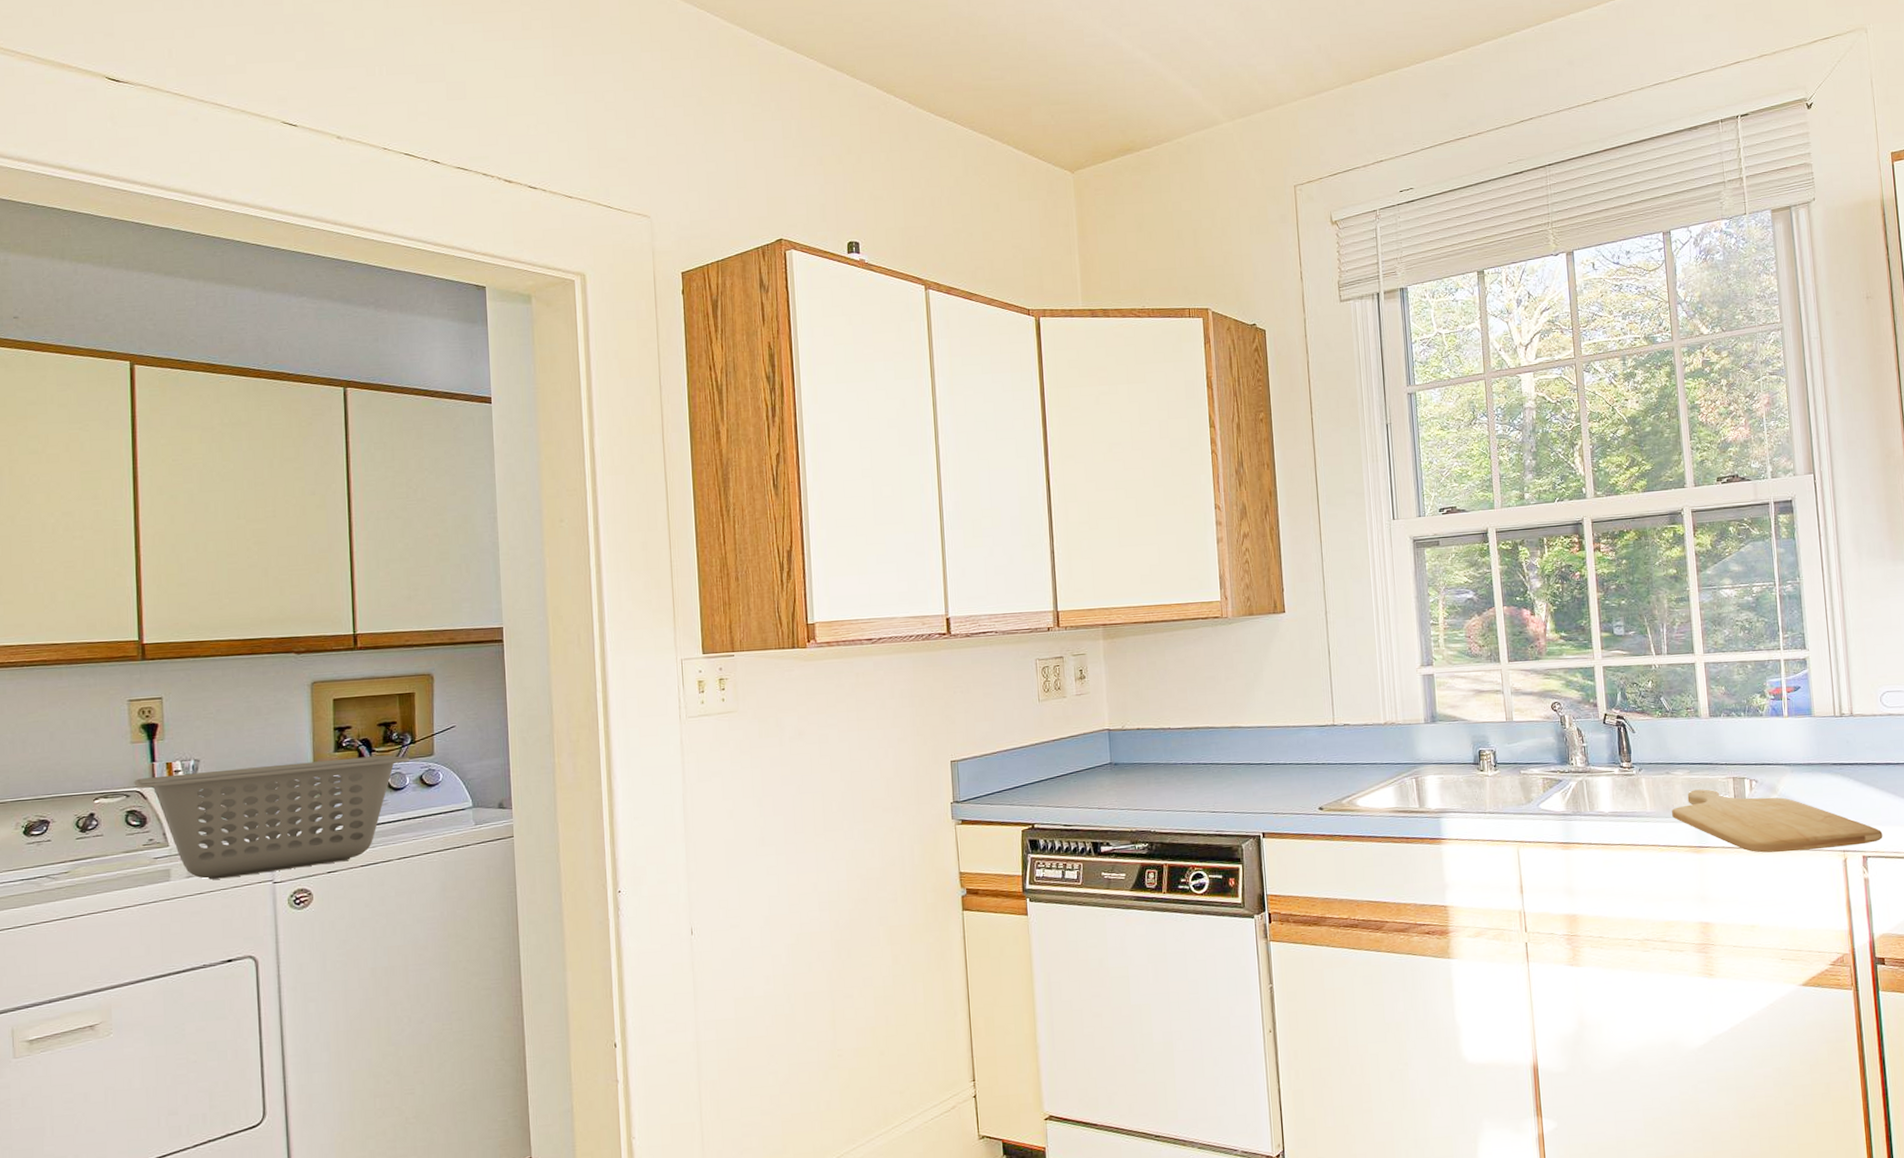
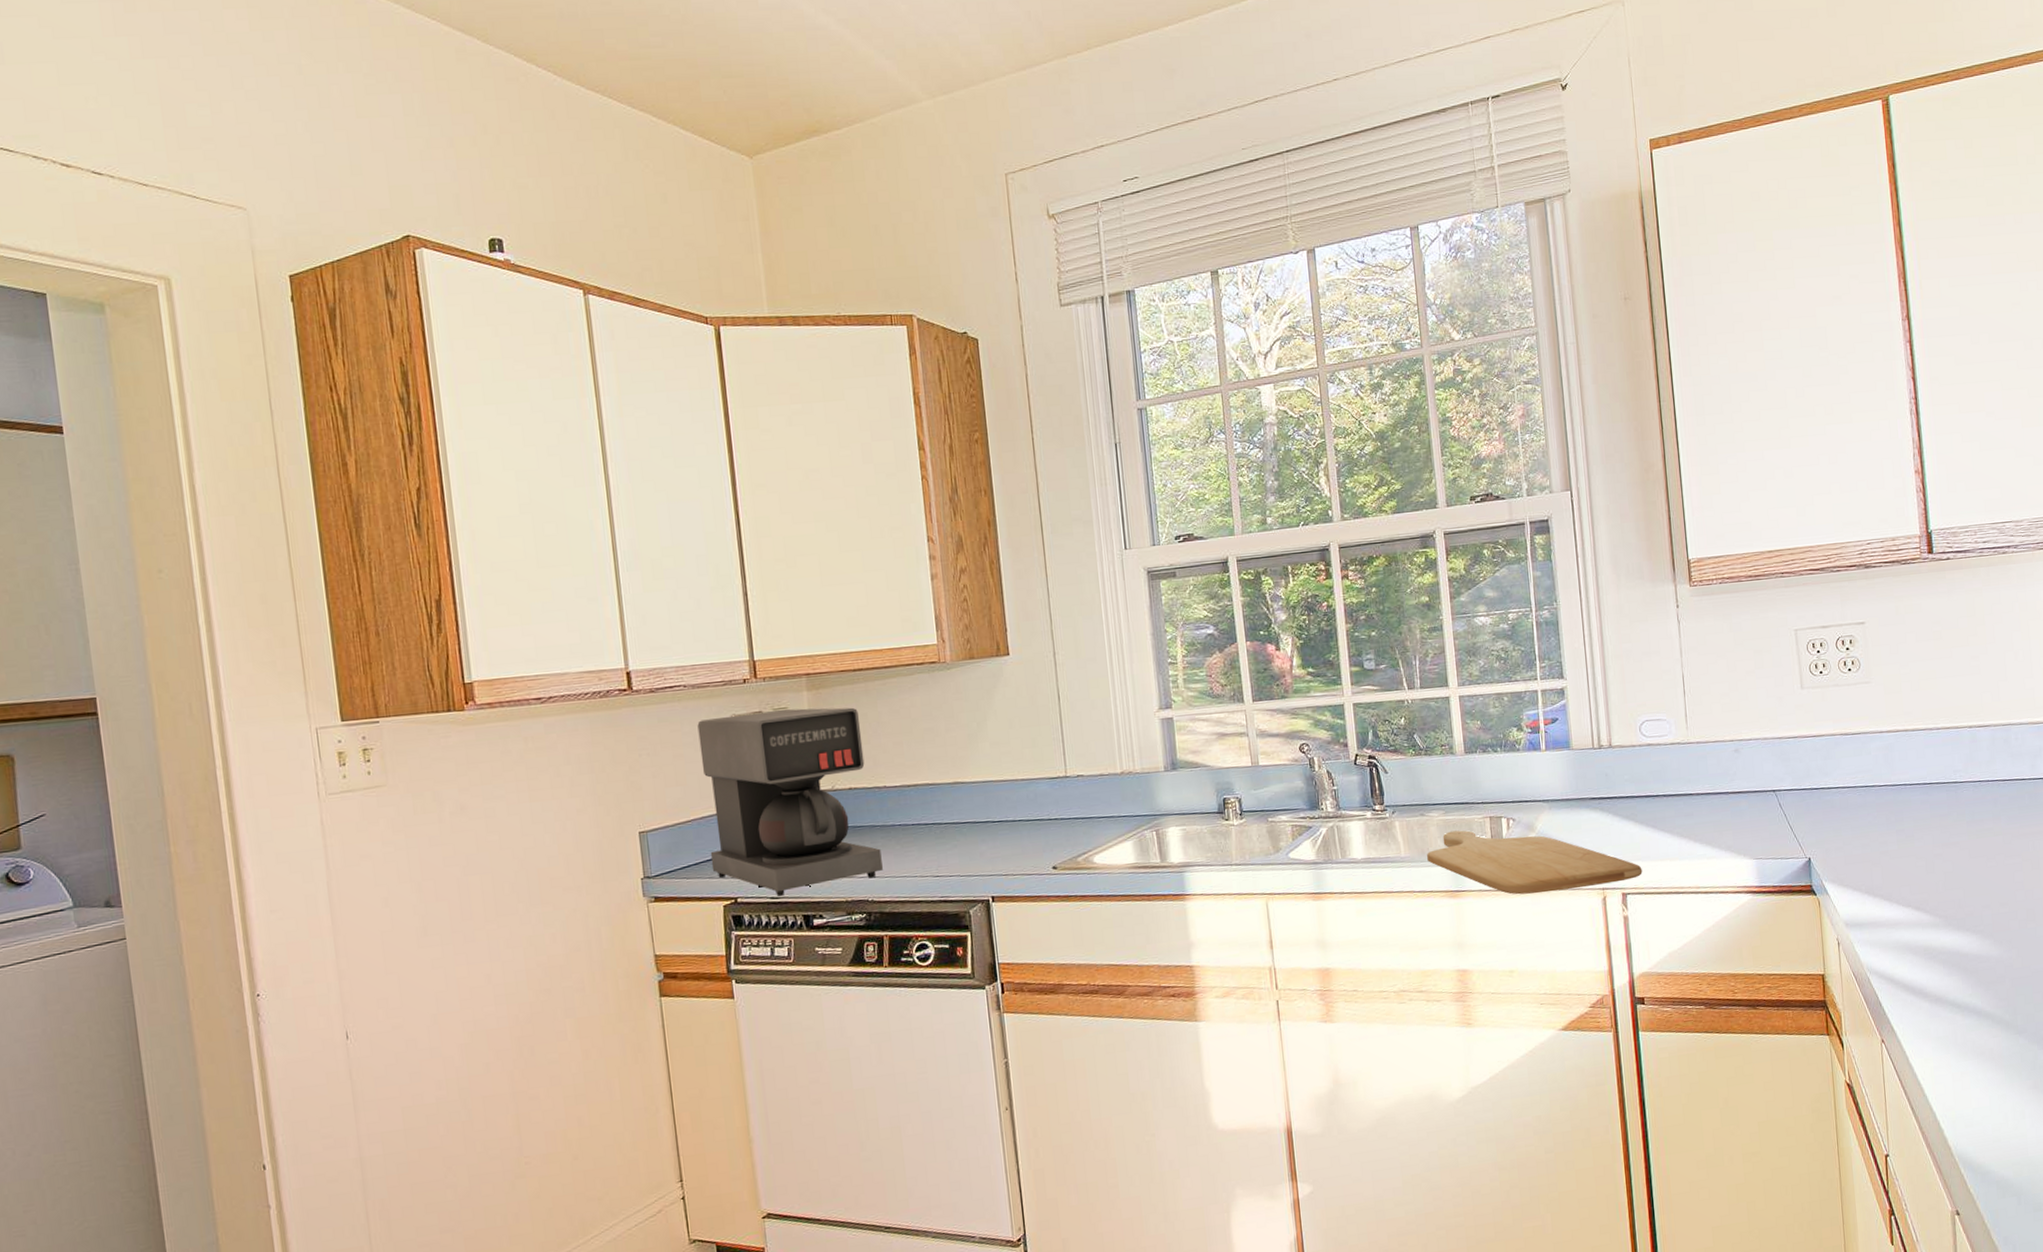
coffee maker: none [1006,655,1165,825] -> present [697,707,883,897]

